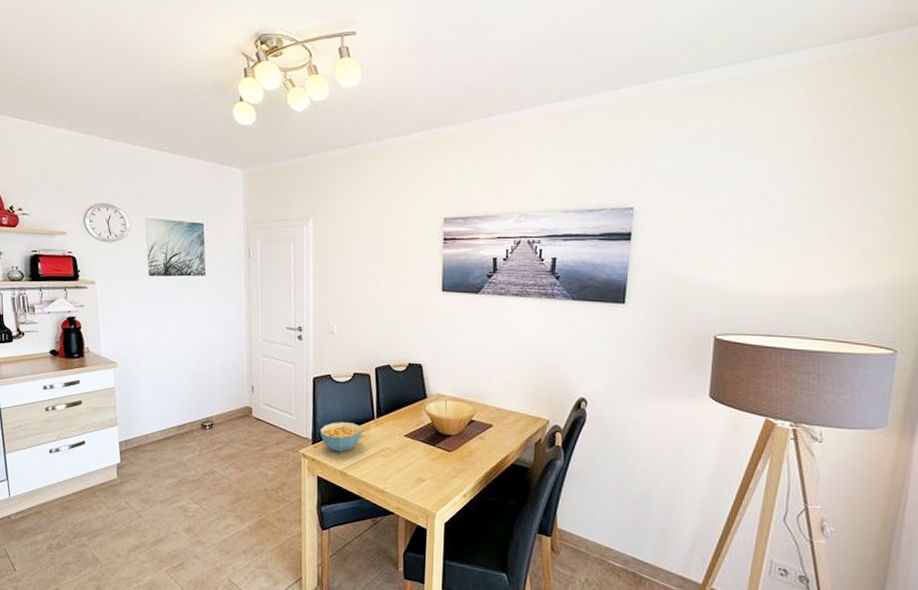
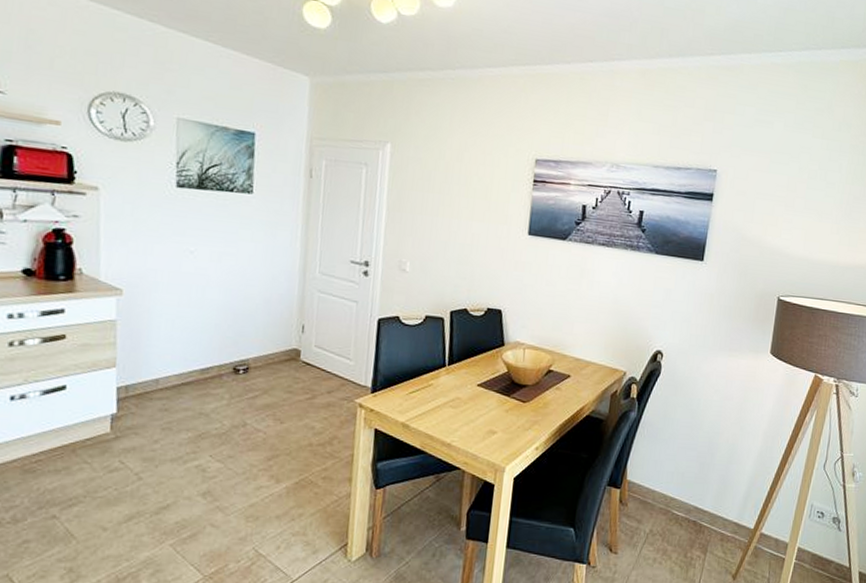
cereal bowl: present [319,422,363,452] -> none [381,369,432,402]

